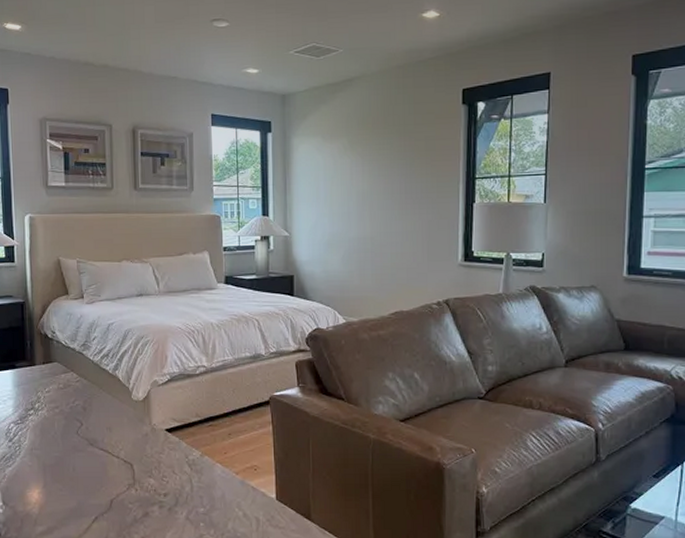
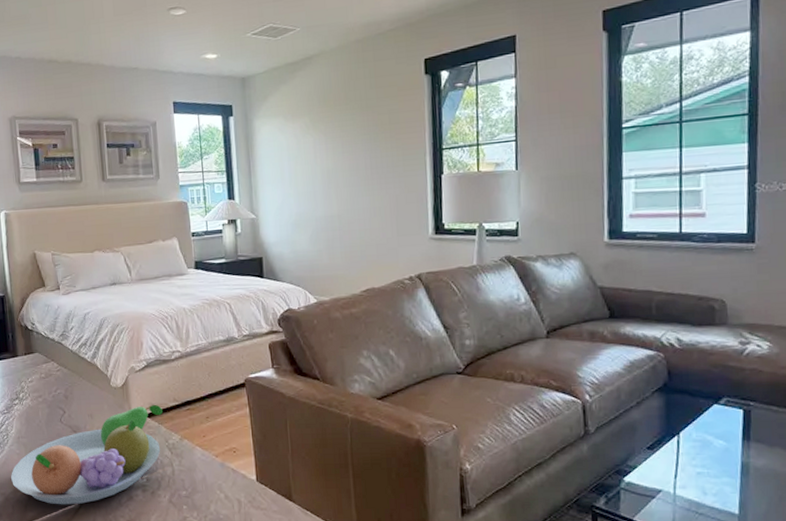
fruit bowl: none [20,419,184,520] -> present [10,404,162,505]

